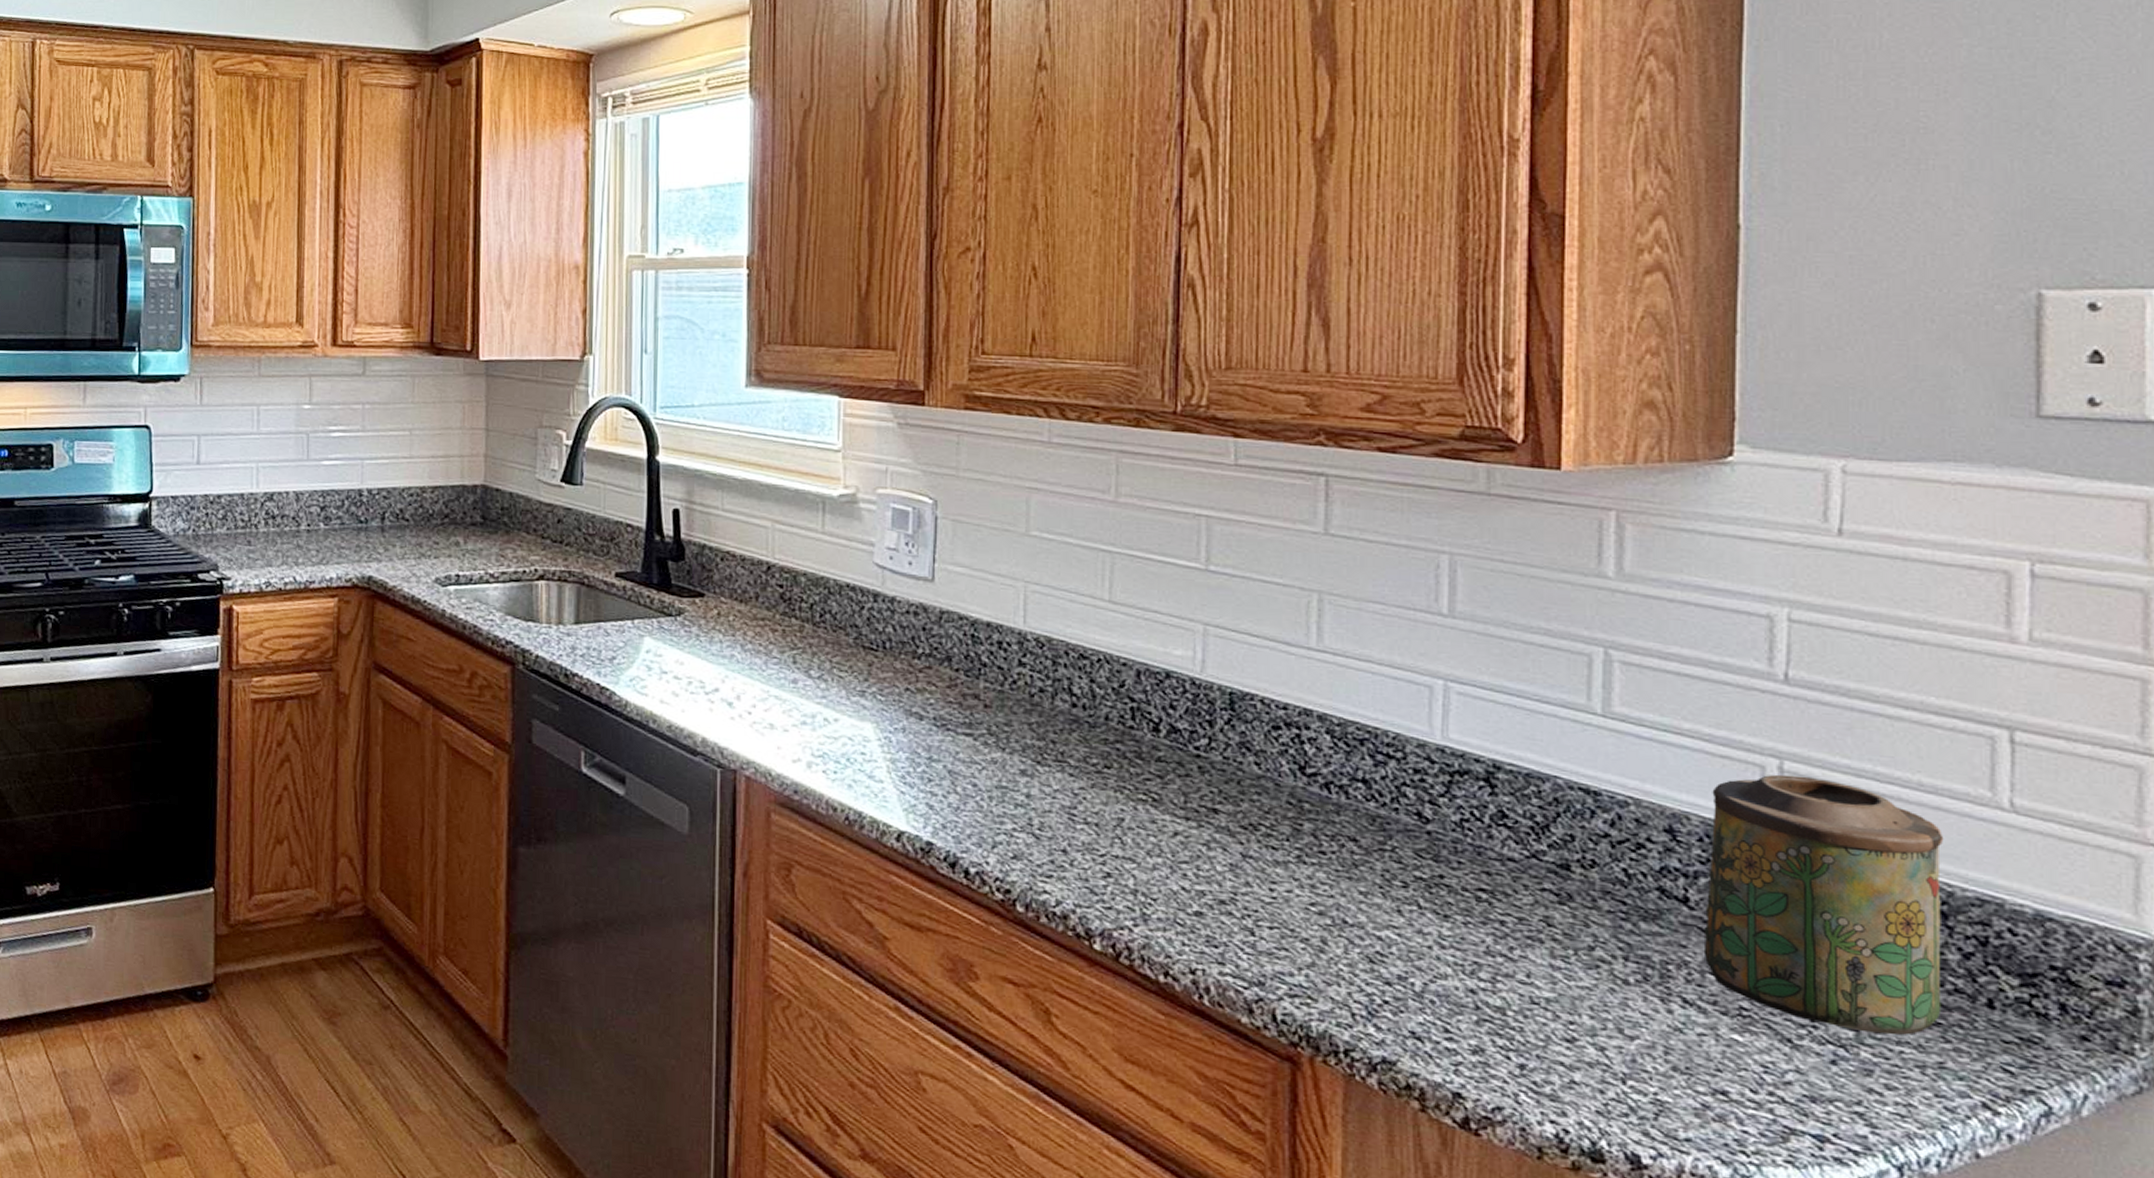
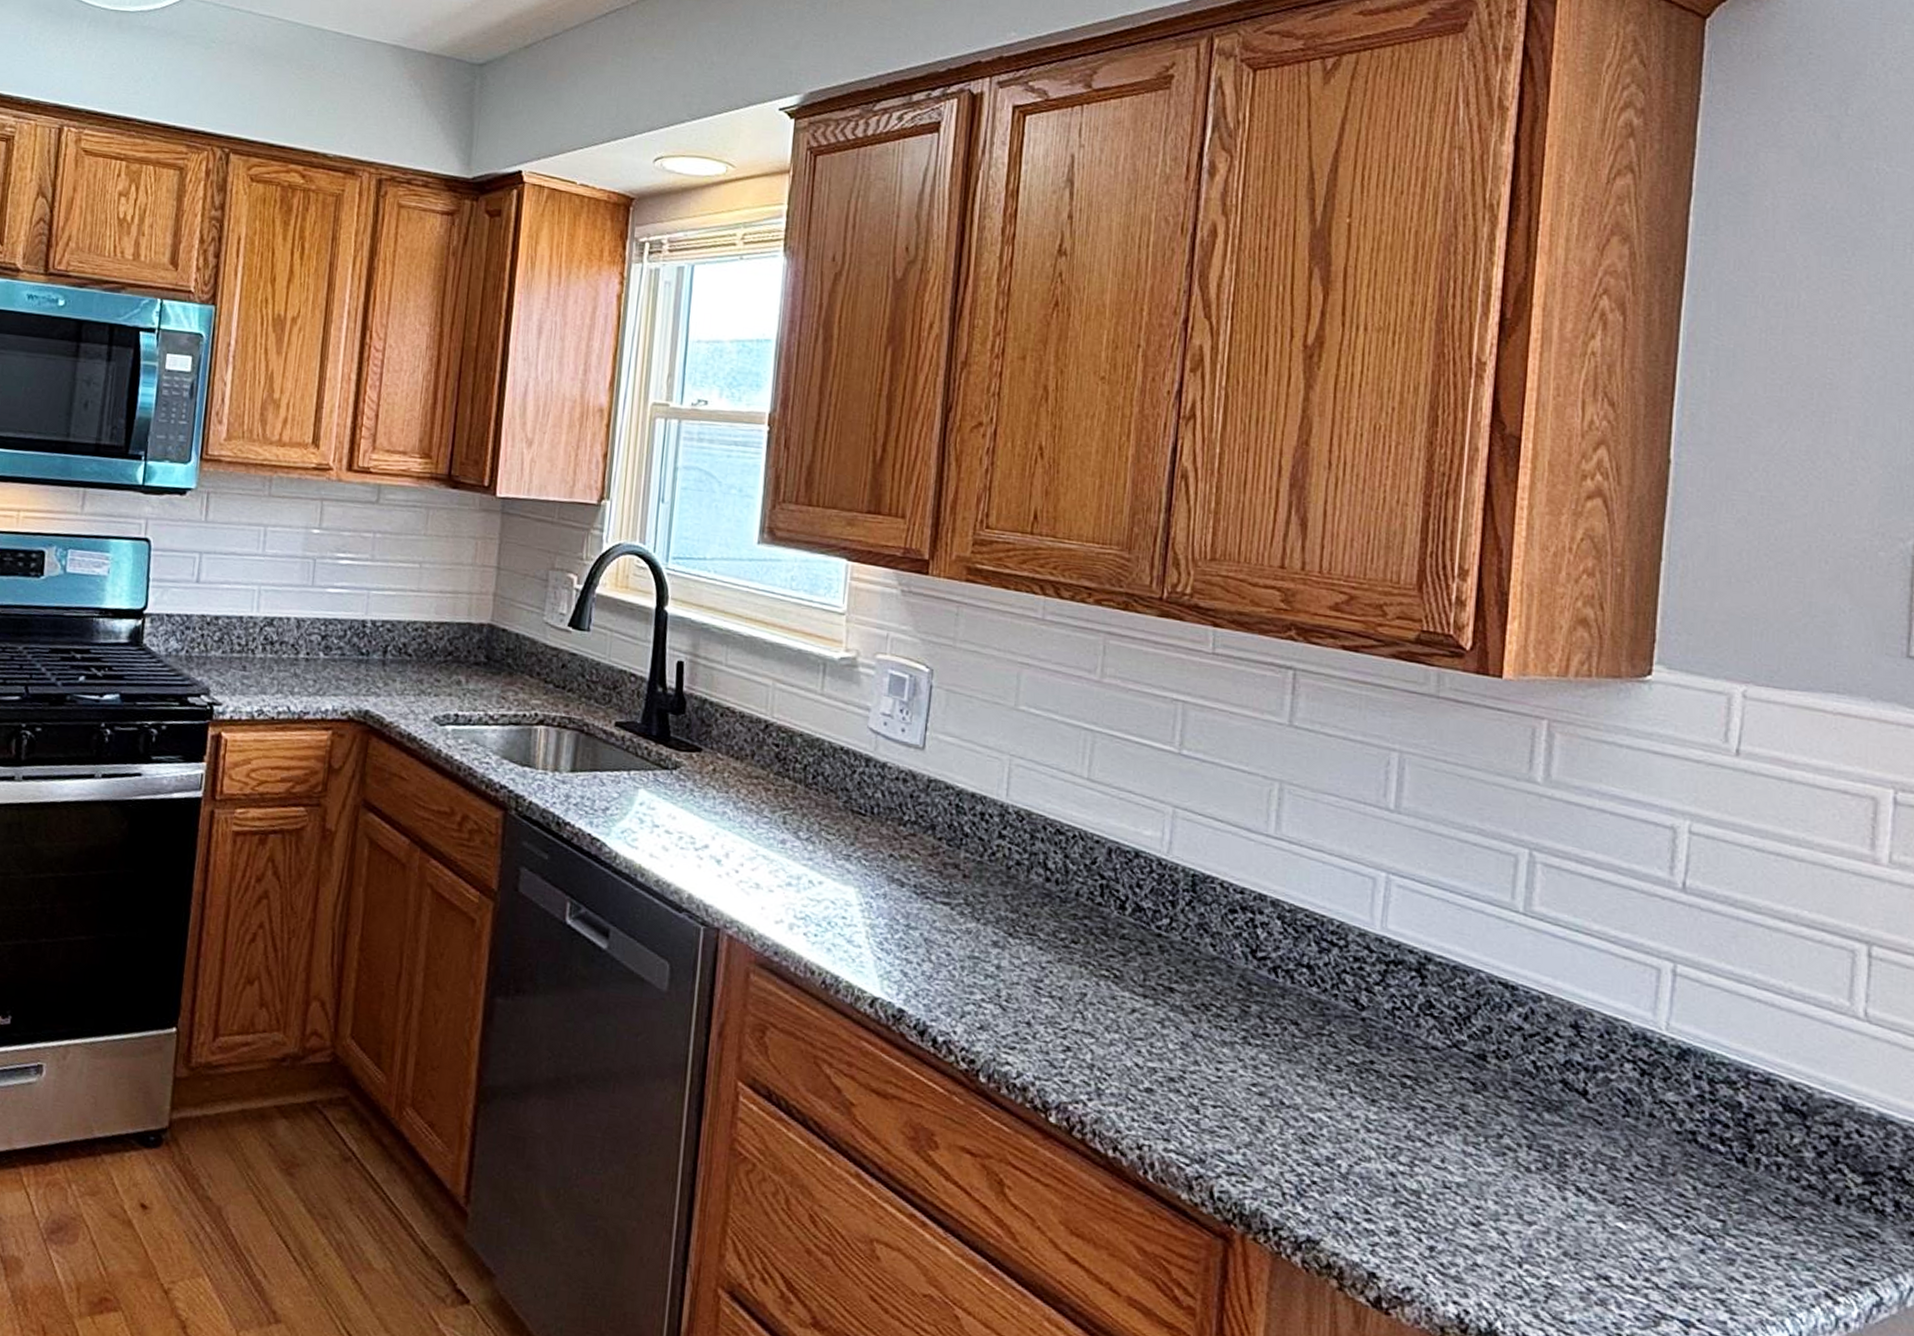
canister: present [1703,774,1944,1035] -> none [1597,976,1808,1227]

